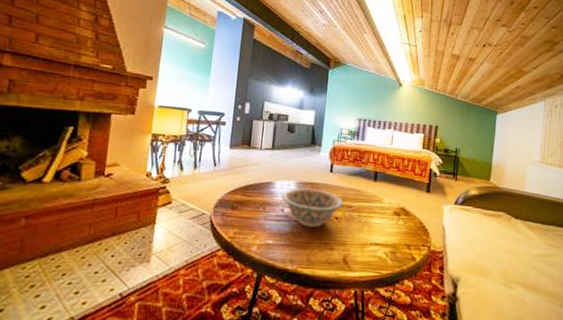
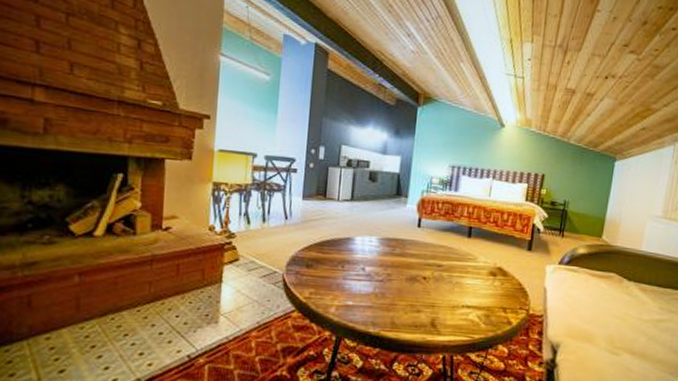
decorative bowl: present [281,188,344,228] -> none [362,244,433,288]

